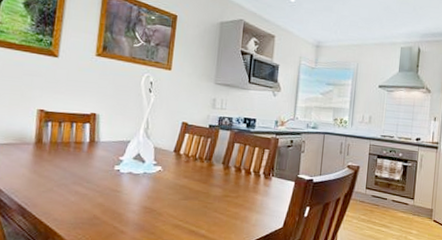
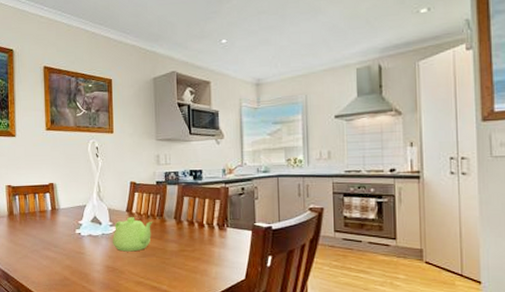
teapot: none [154,158,201,194] -> present [113,217,153,252]

